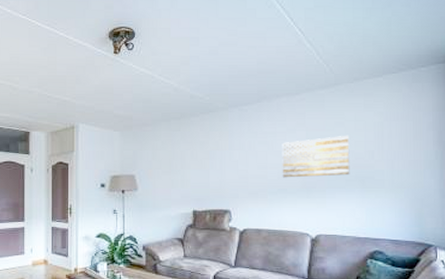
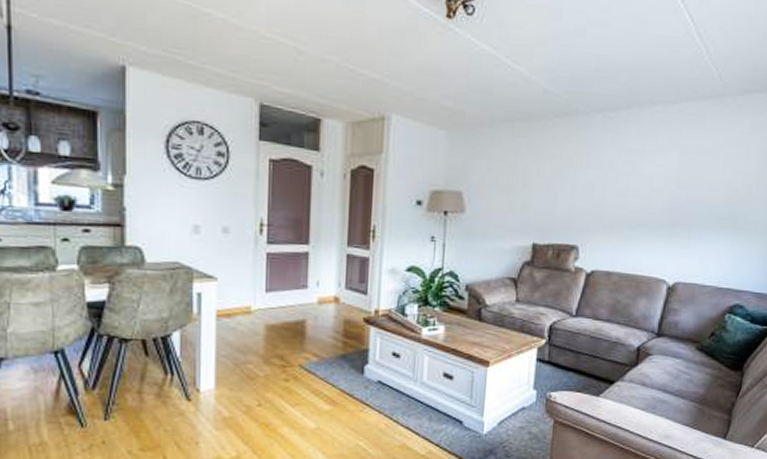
wall art: present [282,135,350,178] -> none [644,162,729,213]

